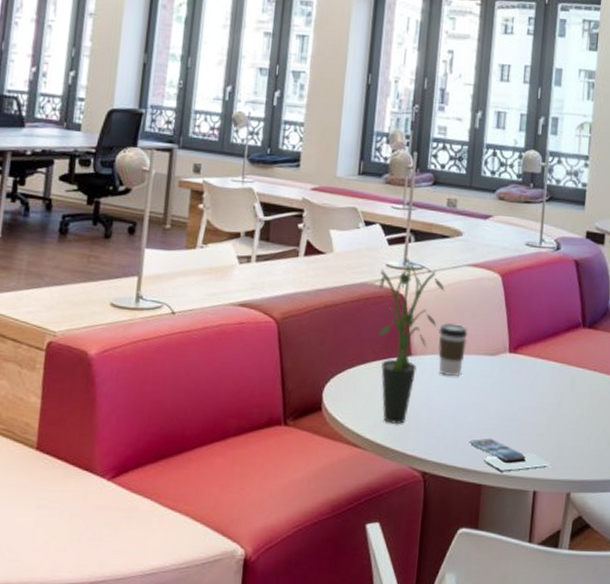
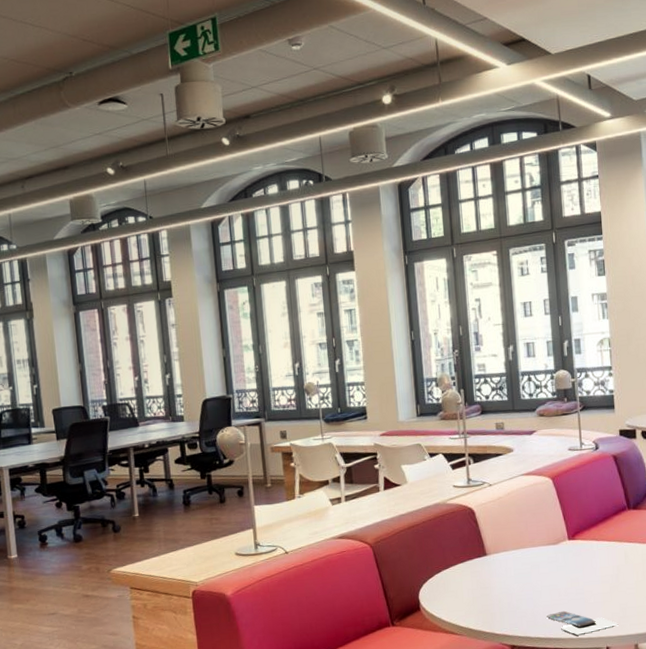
potted plant: present [378,262,445,425] -> none [450,480,506,612]
coffee cup: present [438,323,468,377] -> none [505,524,532,567]

